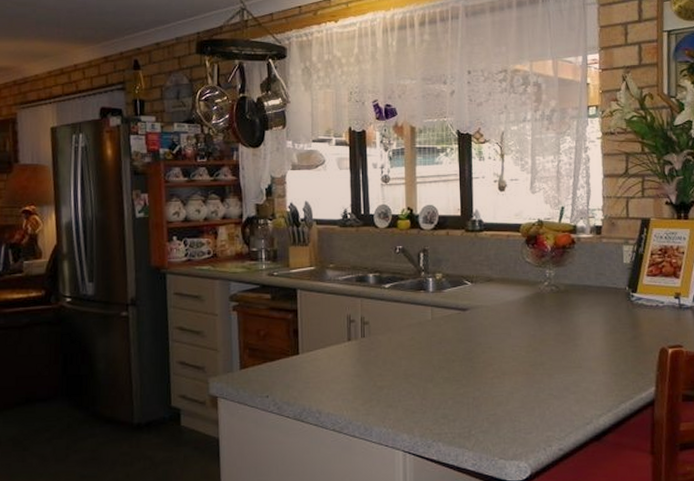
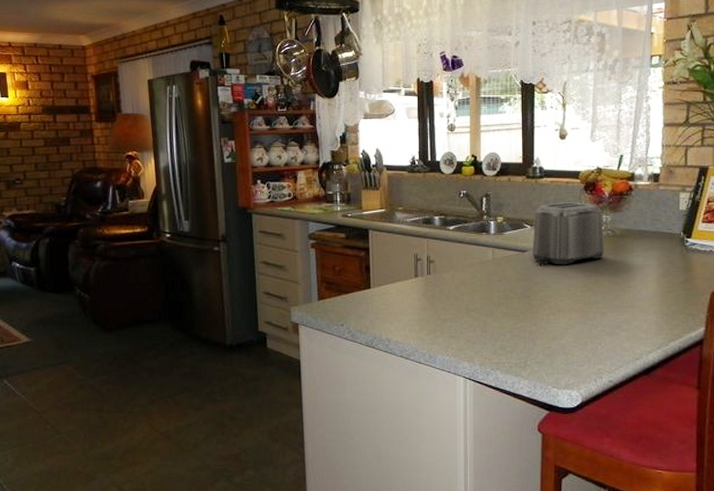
toaster: none [473,257,549,325] -> present [532,202,604,265]

